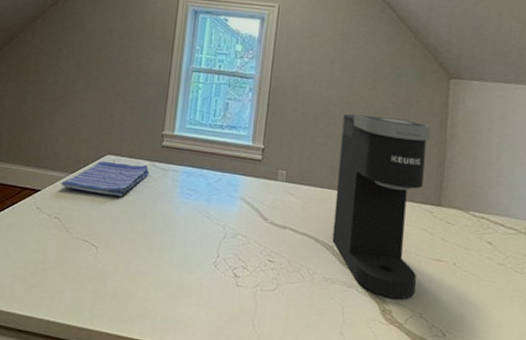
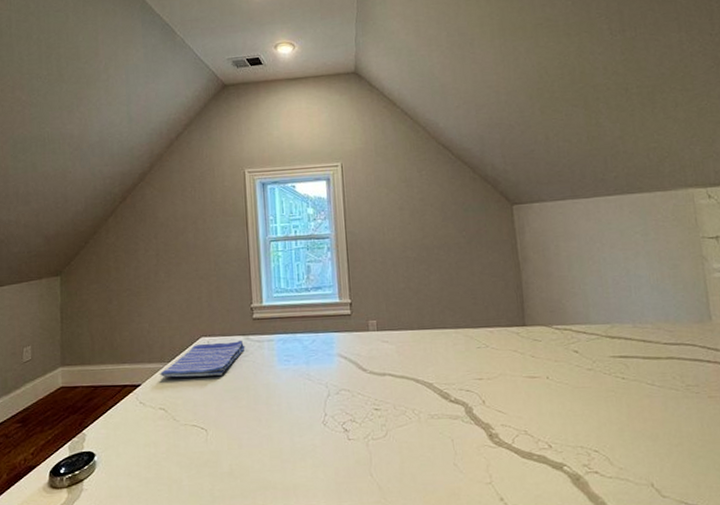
coffee maker: present [332,113,430,300] -> none [420,250,517,422]

